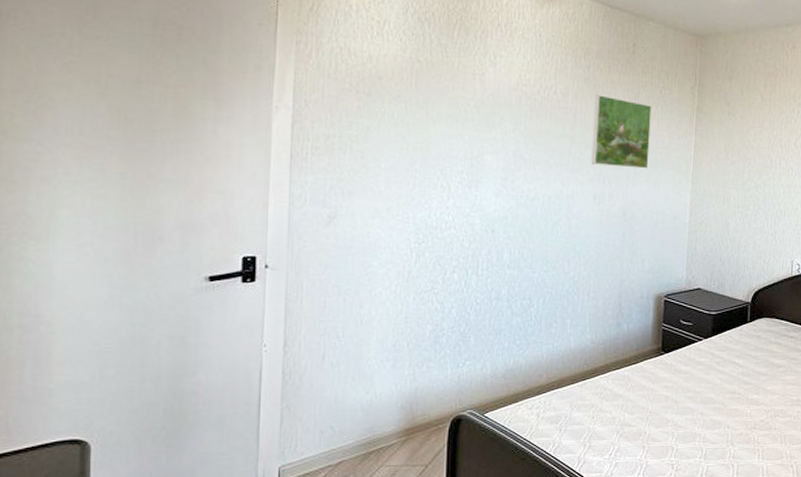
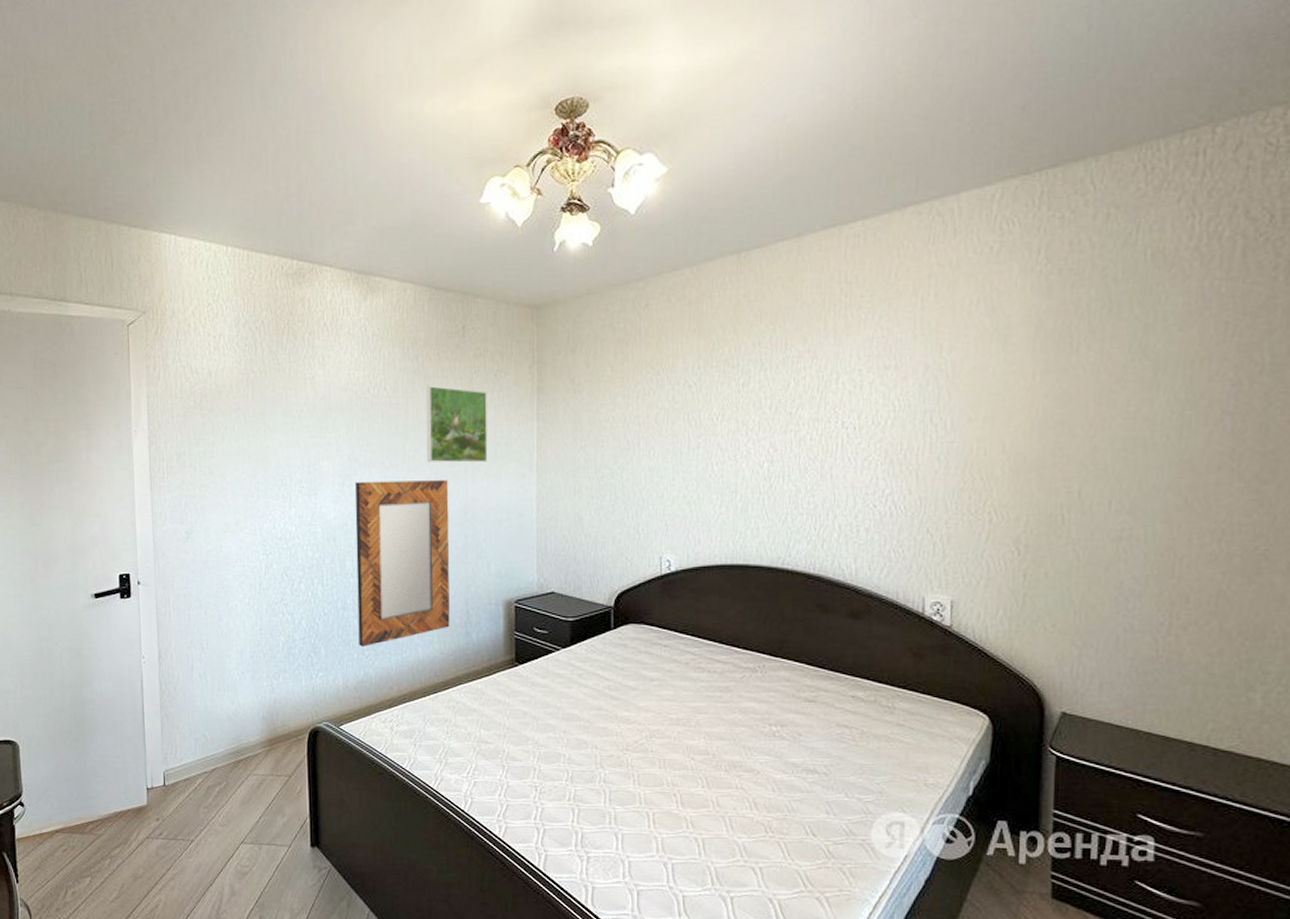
home mirror: none [511,177,611,336] -> present [355,480,450,647]

